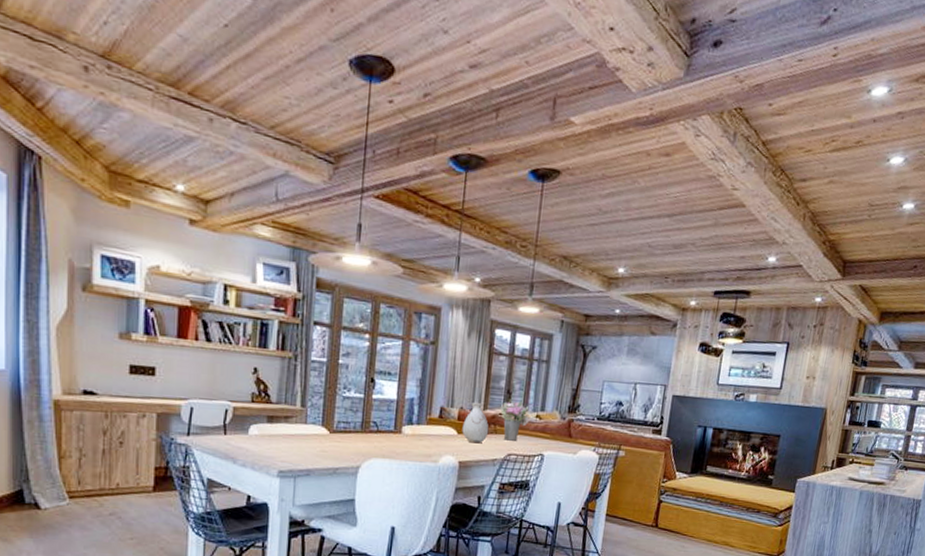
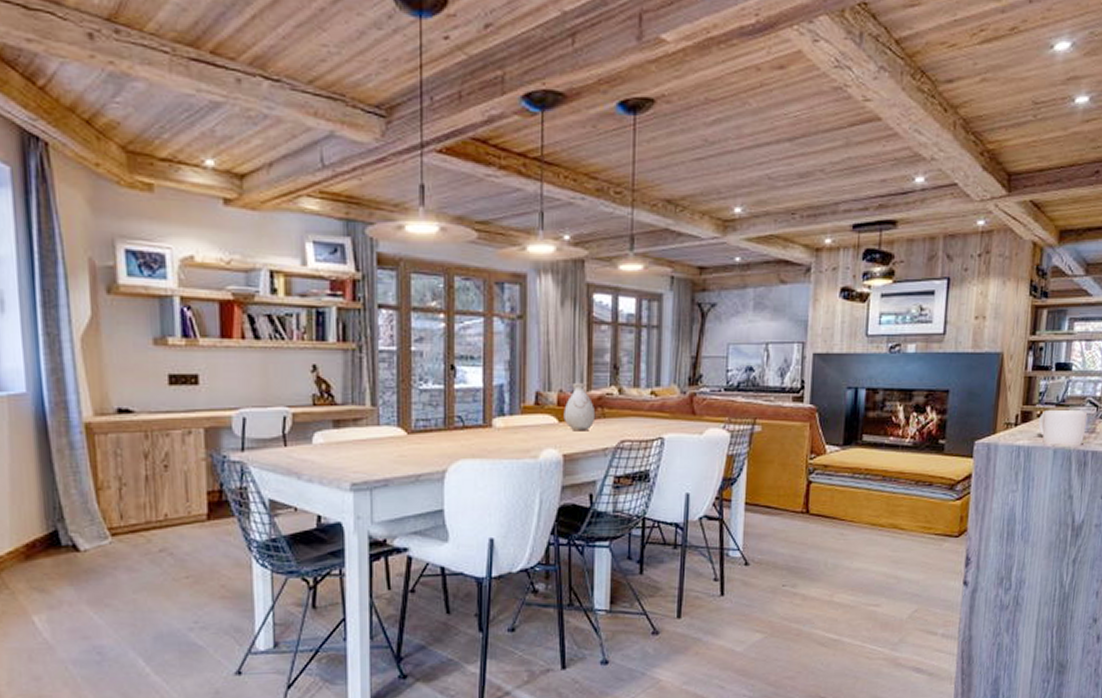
flower bouquet: present [500,401,529,441] -> none [606,377,643,425]
mug: none [849,458,891,490] -> present [1038,410,1088,447]

